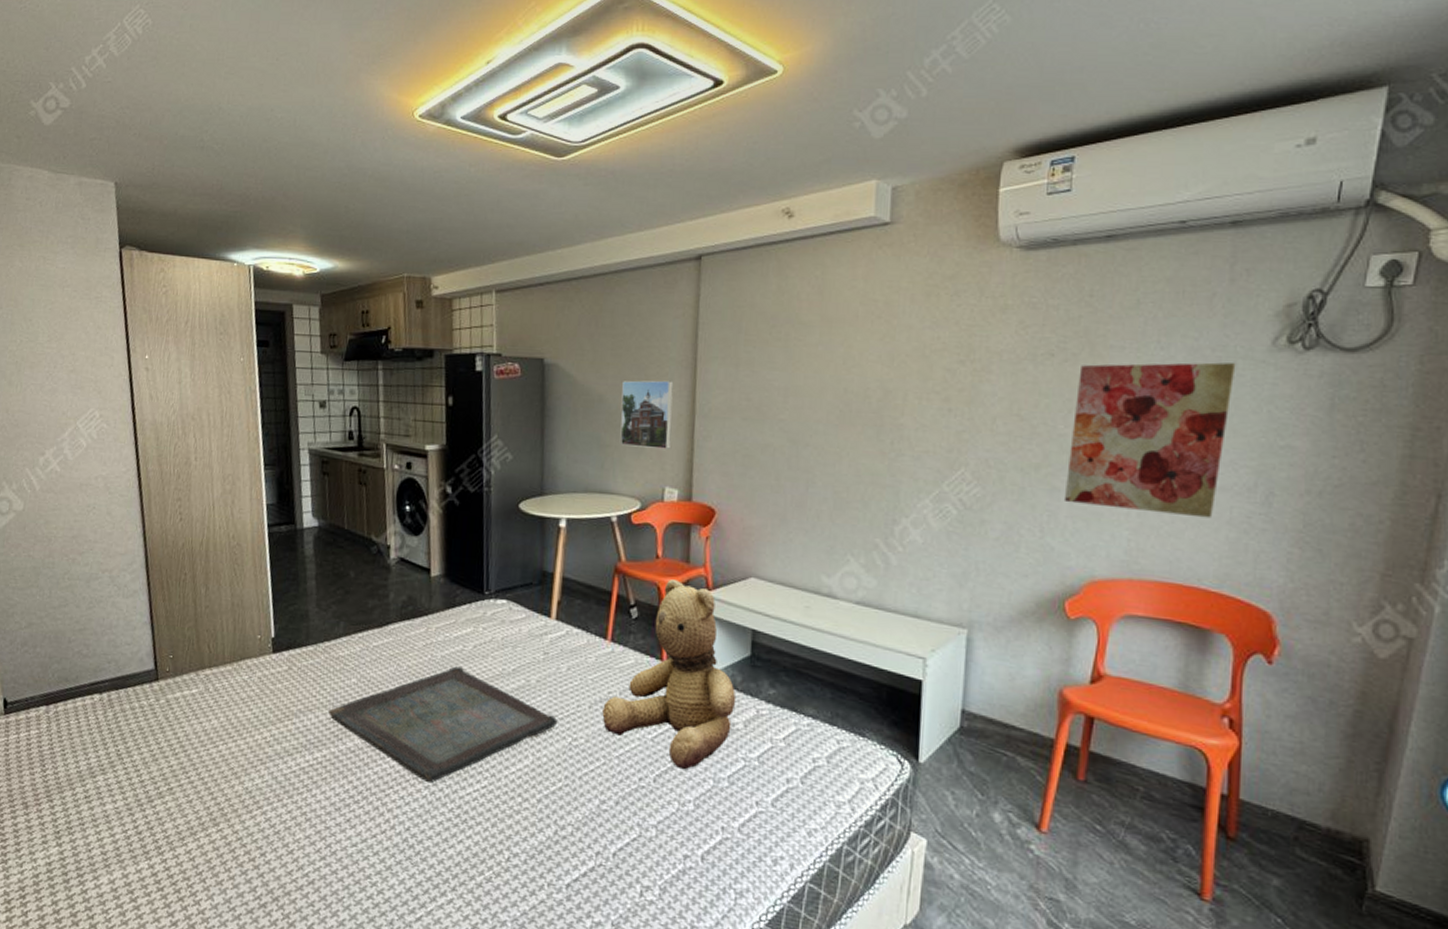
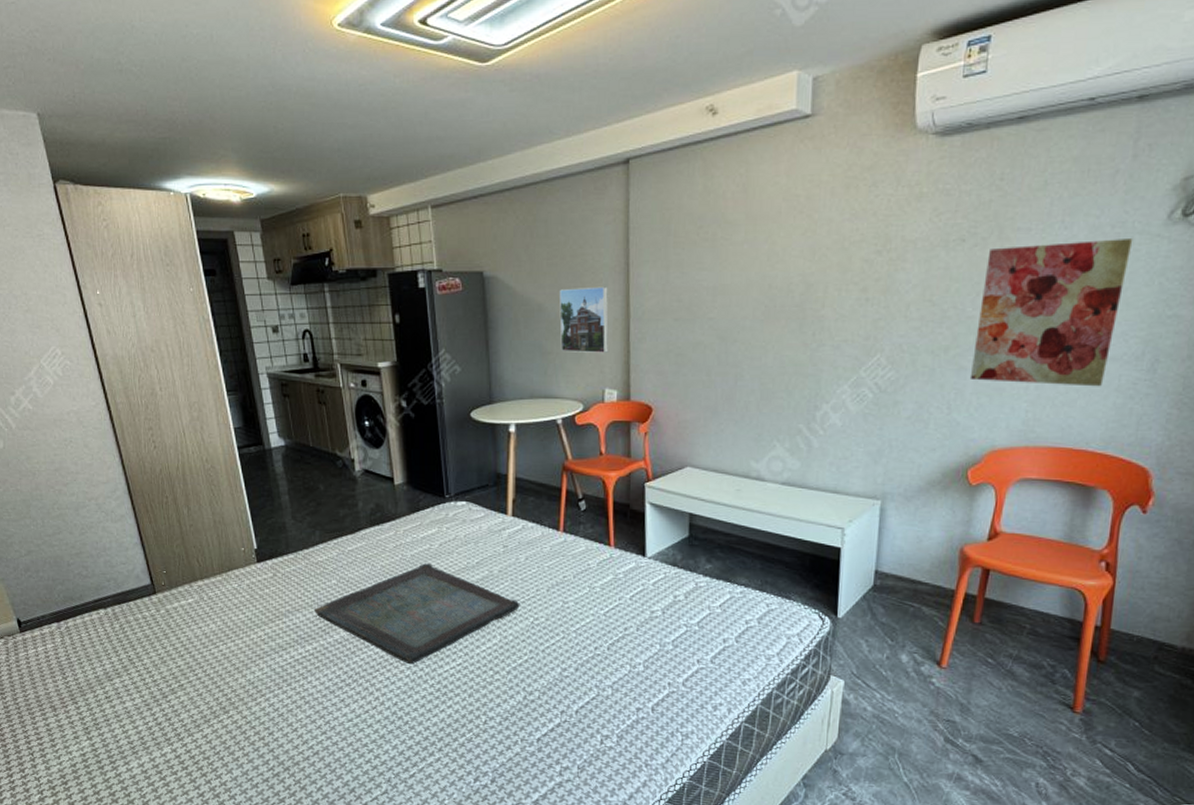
teddy bear: present [602,579,737,770] -> none [559,473,677,638]

